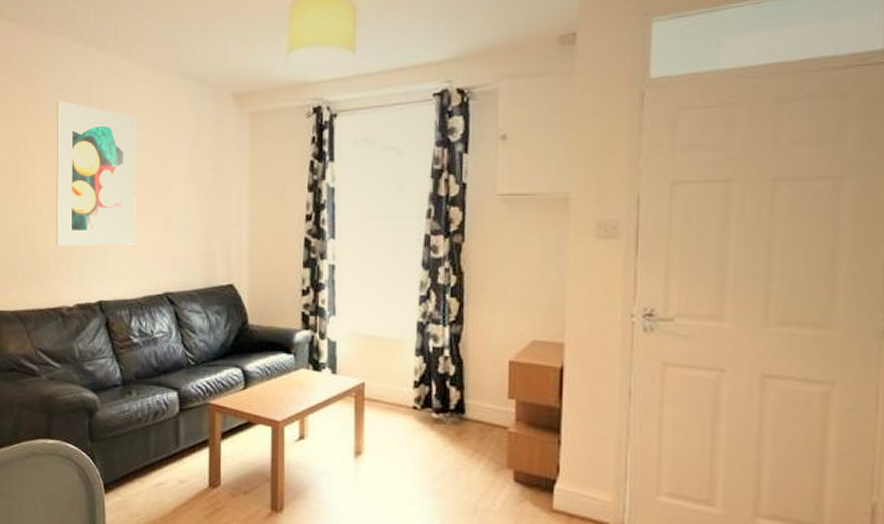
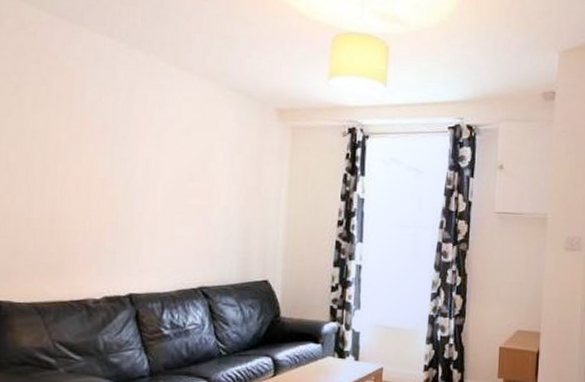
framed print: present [55,101,137,246] -> none [84,97,180,241]

